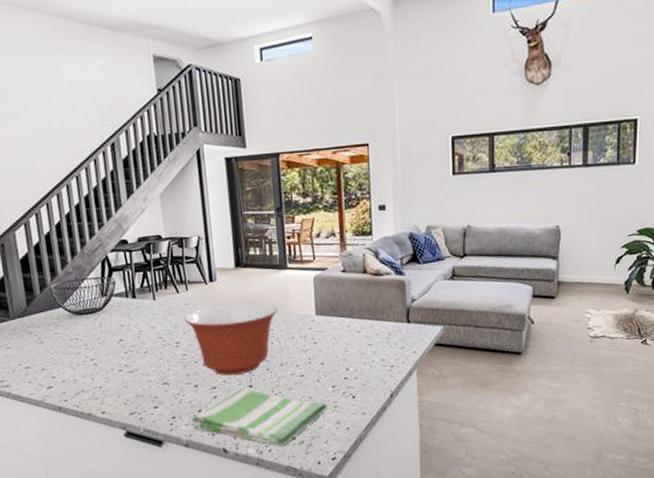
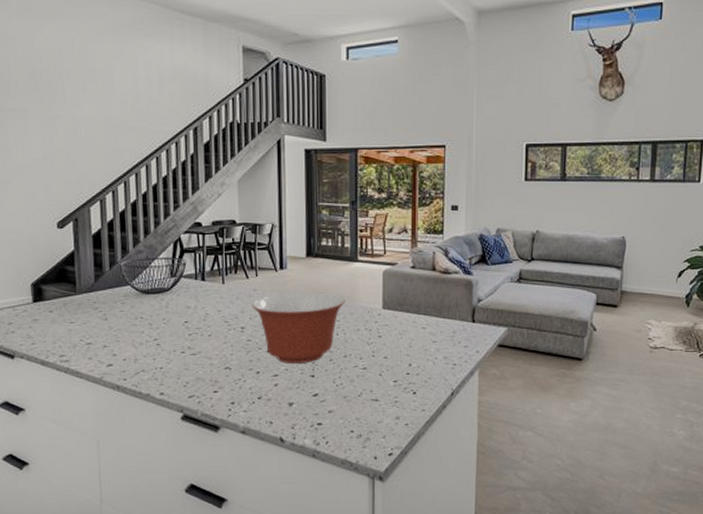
dish towel: present [191,388,327,446] -> none [249,377,388,438]

